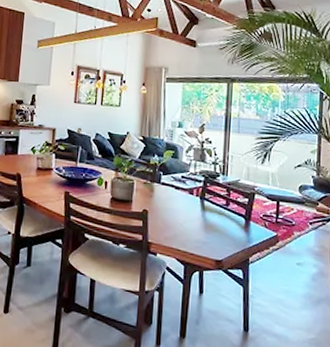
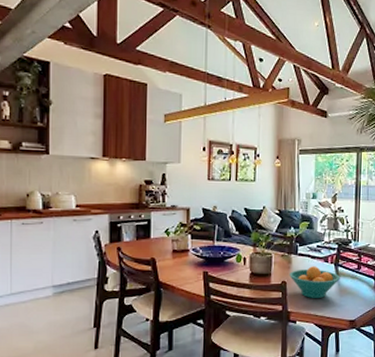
fruit bowl: none [151,197,206,232] -> present [289,266,340,298]

